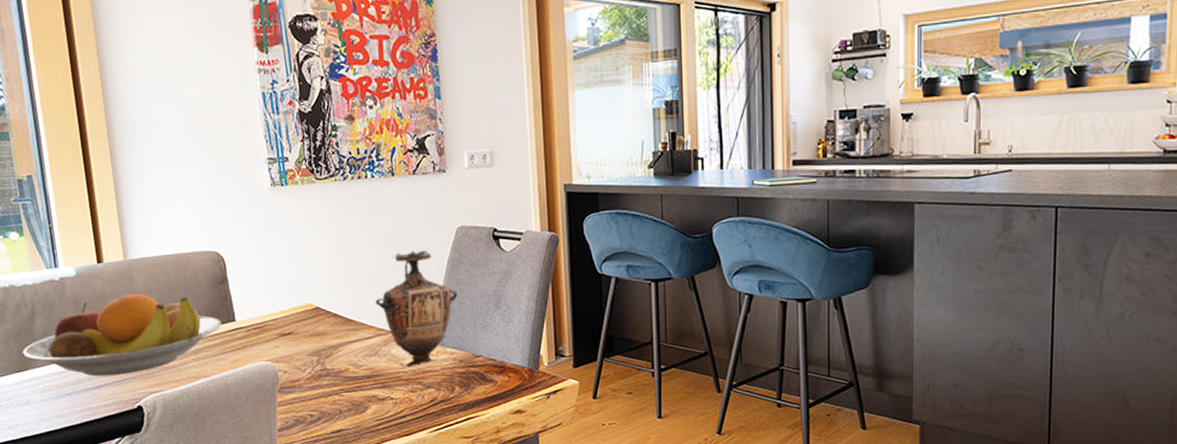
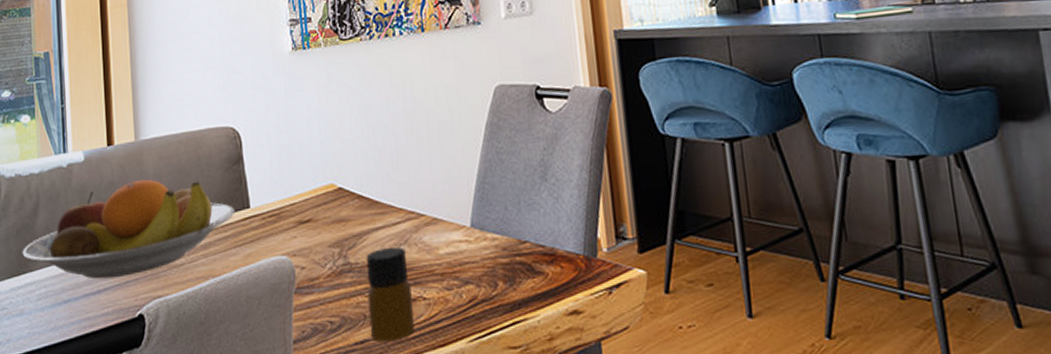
bottle: none [341,357,383,432] -> present [366,246,415,342]
vase: present [375,243,458,370] -> none [405,107,498,262]

